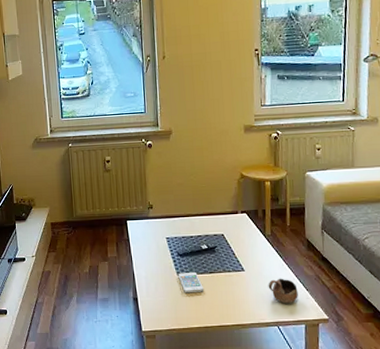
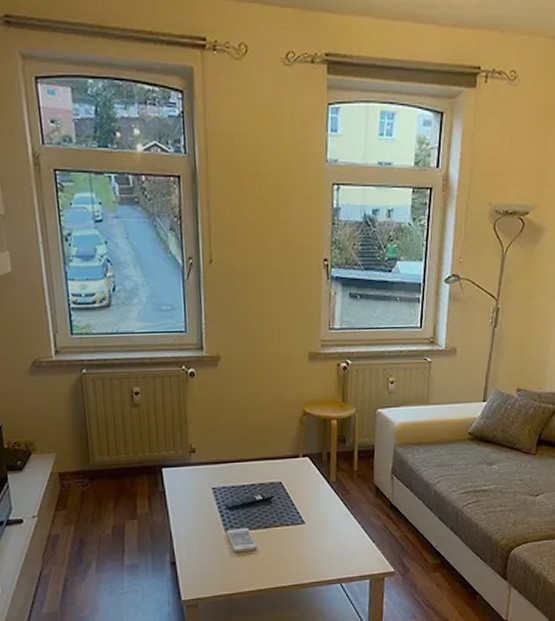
cup: present [268,278,298,303] -> none [331,530,364,557]

